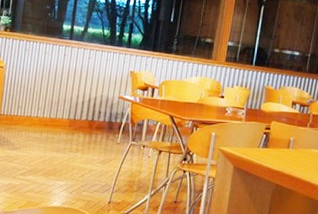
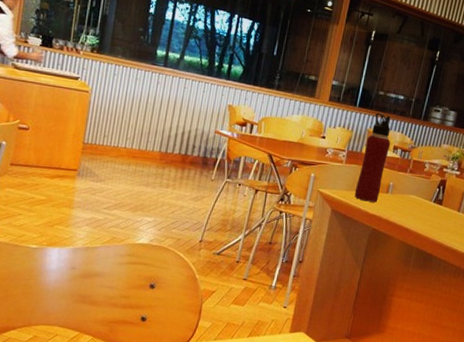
water bottle: none [255,70,289,158] -> present [354,112,391,202]

